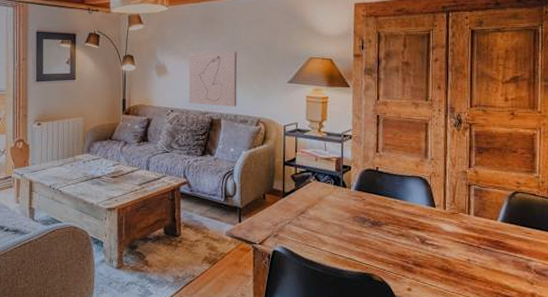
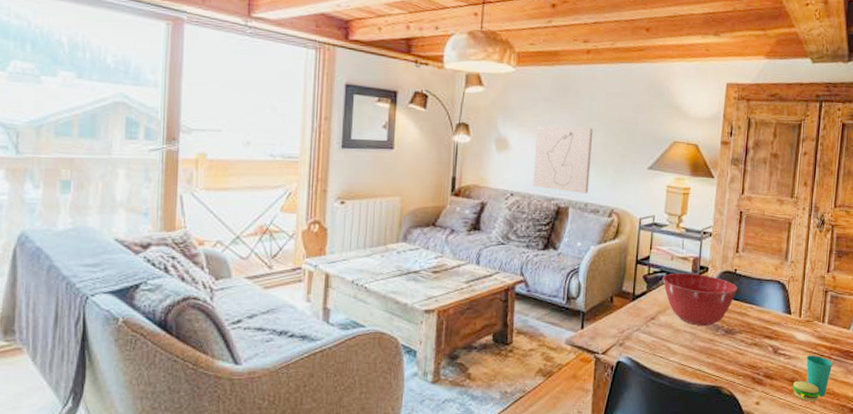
mixing bowl: none [309,172,381,218] -> present [663,273,738,326]
cup: none [443,245,483,289] -> present [792,355,833,402]

